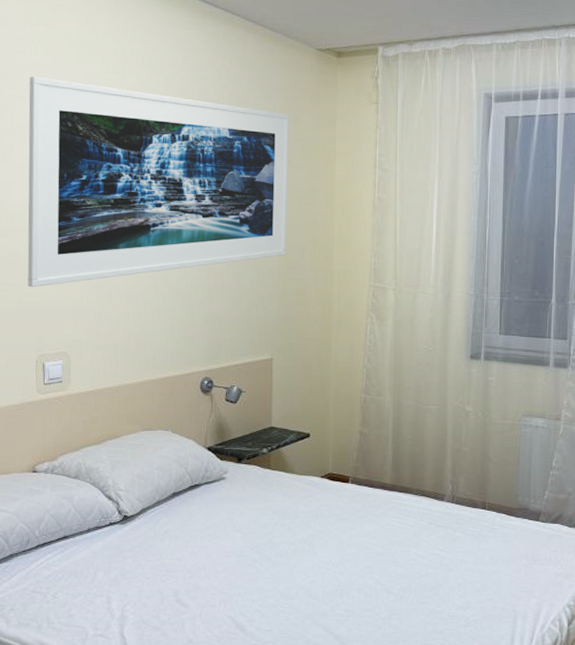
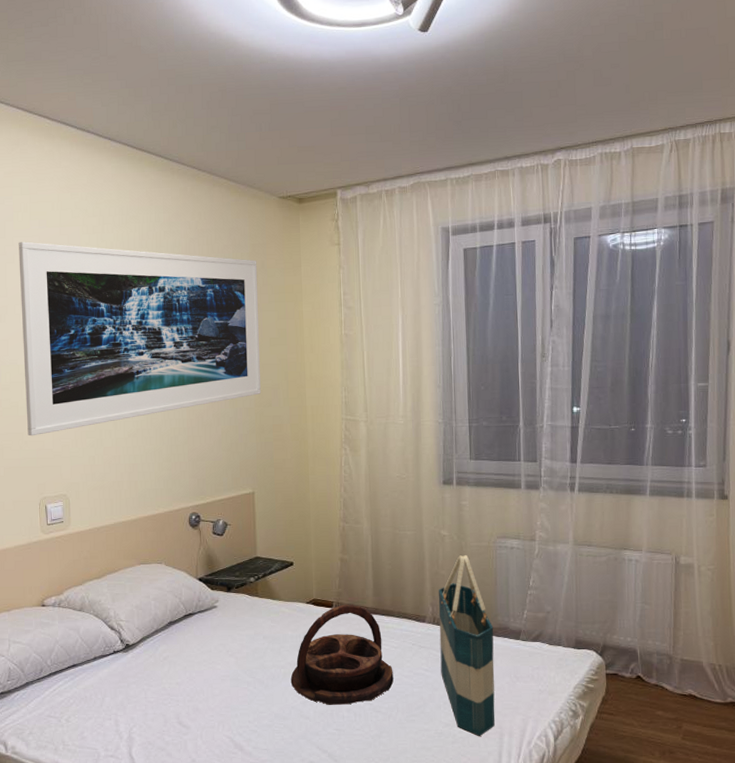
serving tray: none [300,479,408,585] -> present [290,604,394,705]
tote bag: none [457,432,514,619] -> present [438,555,495,736]

